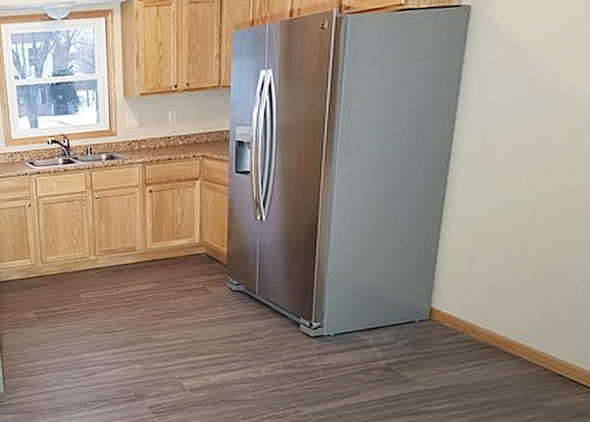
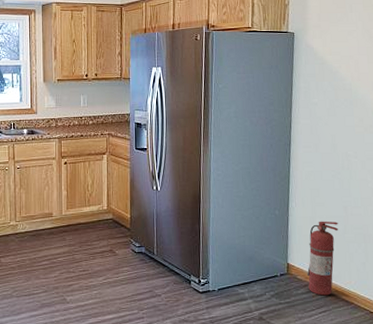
fire extinguisher: none [456,257,511,347] -> present [306,221,339,296]

